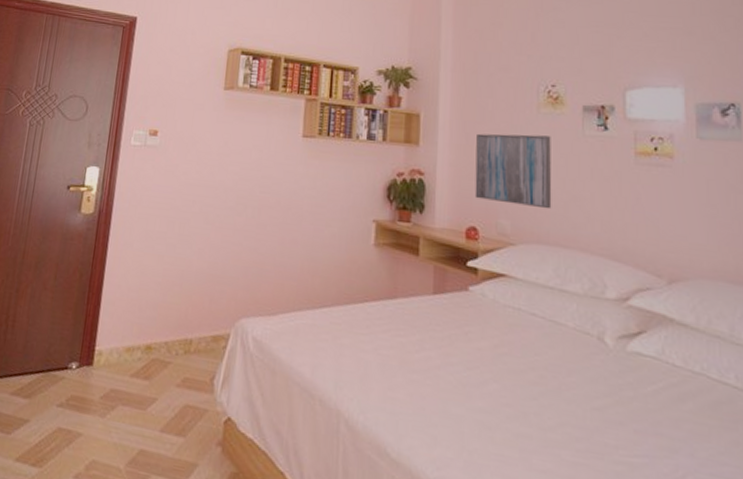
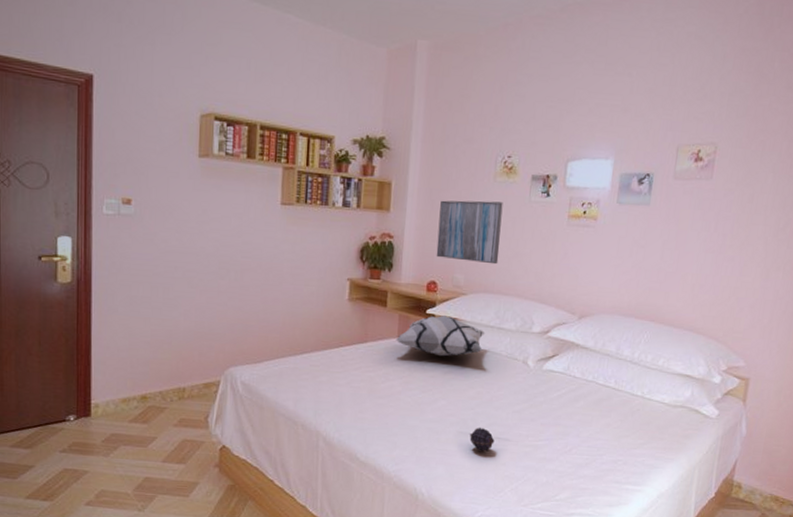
decorative pillow: none [431,268,544,324] -> present [395,314,486,357]
toy ball: none [535,426,570,465] -> present [469,427,495,452]

